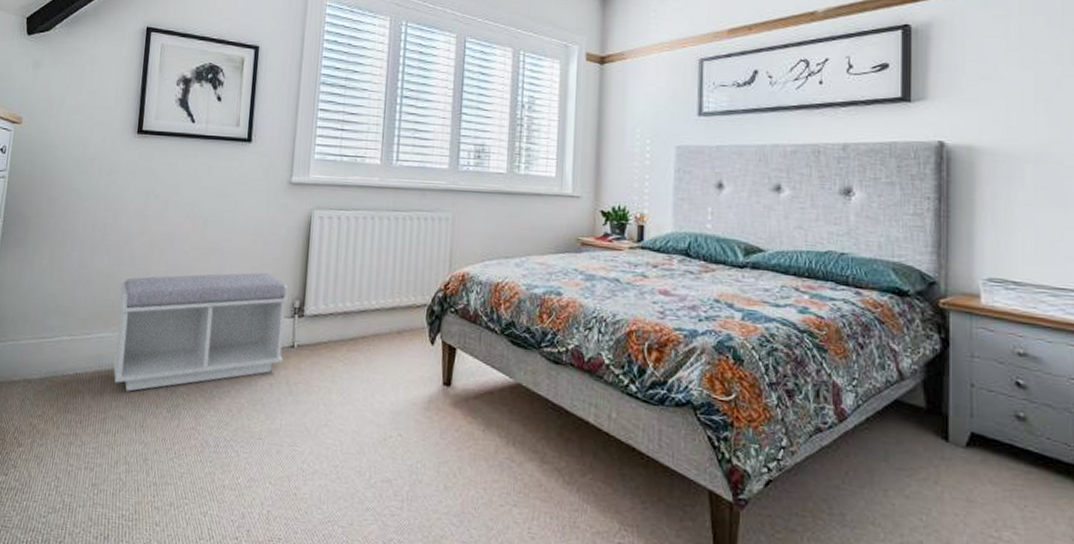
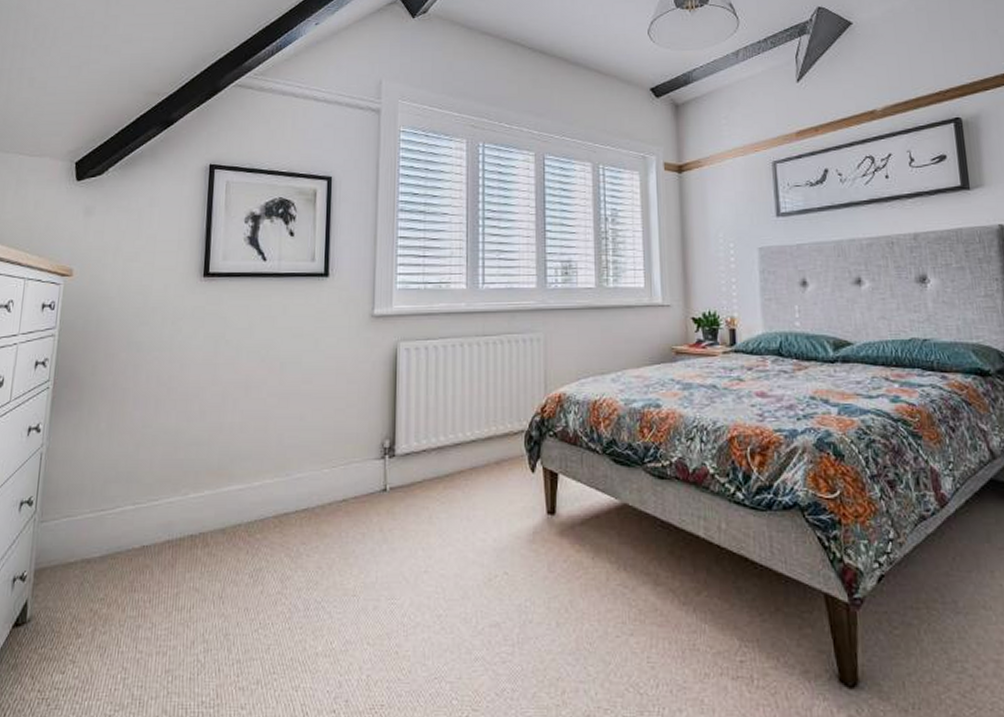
bench: present [113,272,289,392] -> none [185,413,377,560]

